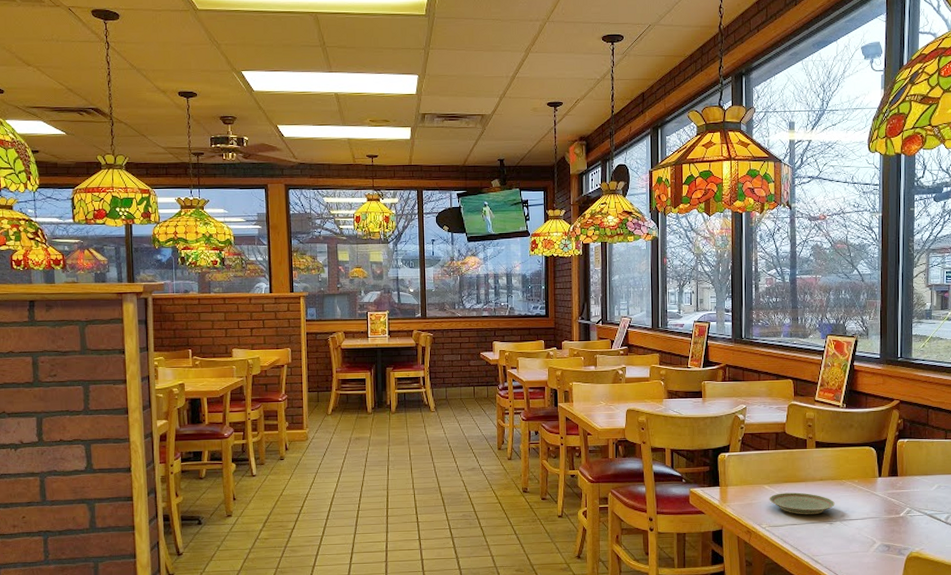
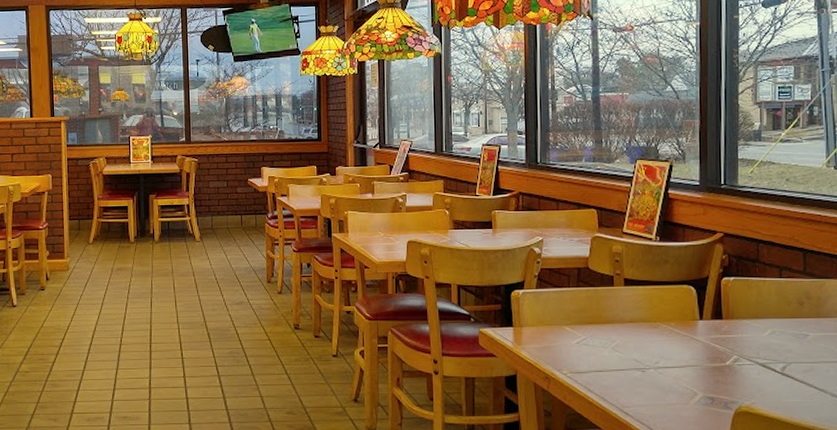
plate: present [769,492,835,515] -> none [570,335,648,361]

